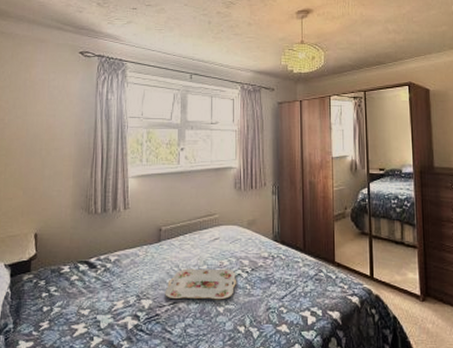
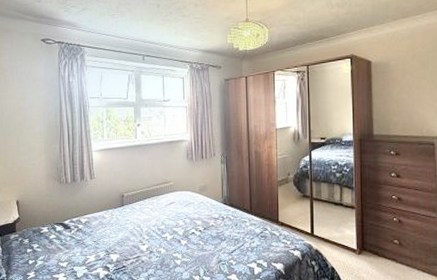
serving tray: present [165,268,237,300] -> none [129,228,192,254]

